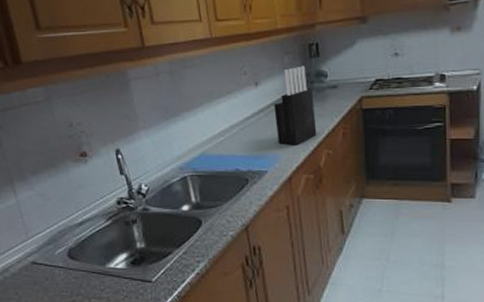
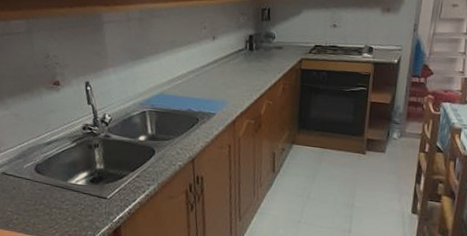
knife block: present [273,66,317,144] -> none [226,26,262,93]

